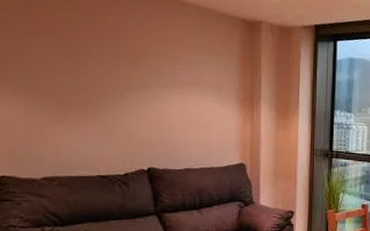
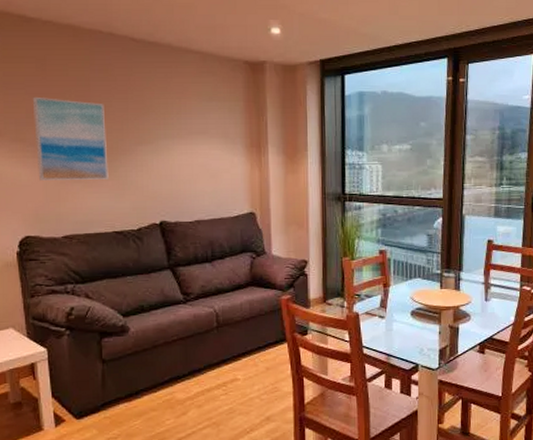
wall art: none [14,34,96,123] -> present [32,96,109,180]

